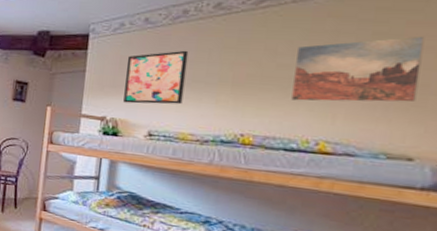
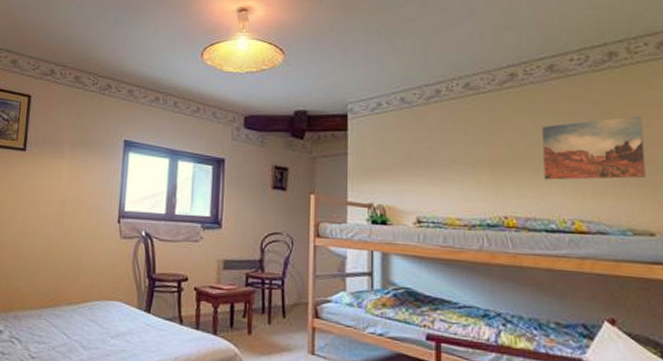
wall art: present [123,50,189,105] -> none [388,130,446,188]

